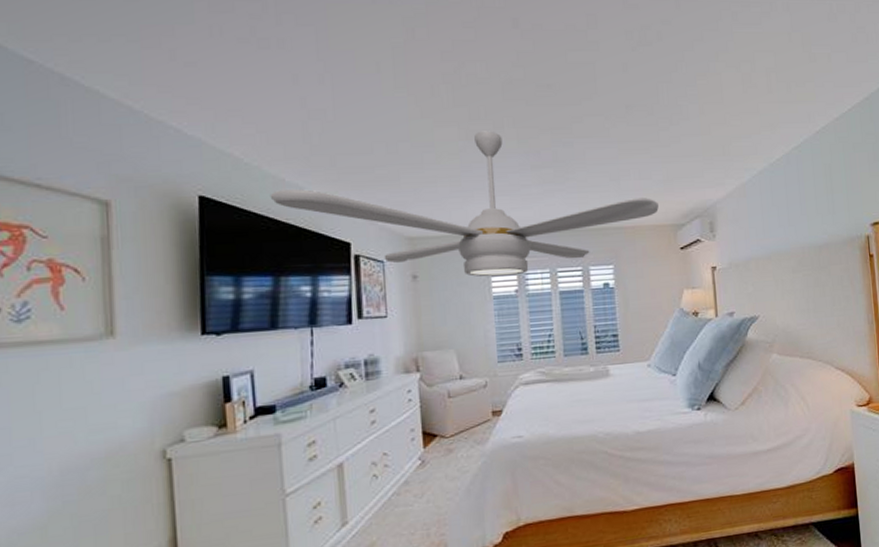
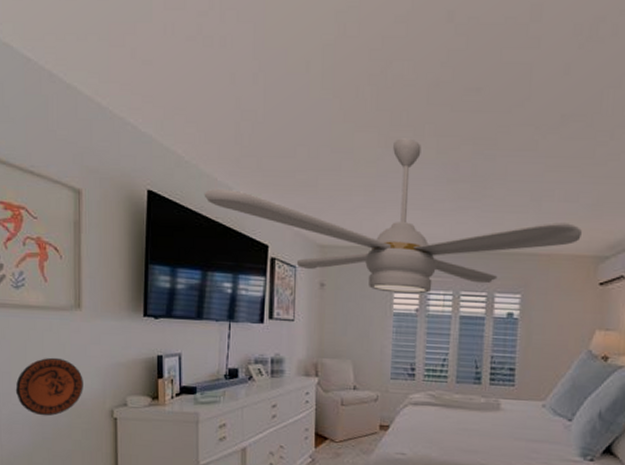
decorative plate: none [18,398,122,475] -> present [15,357,83,416]

